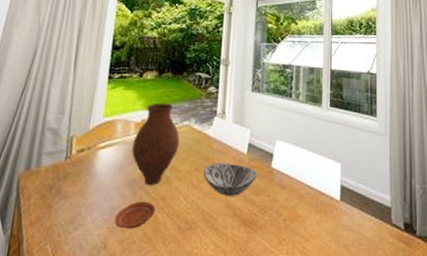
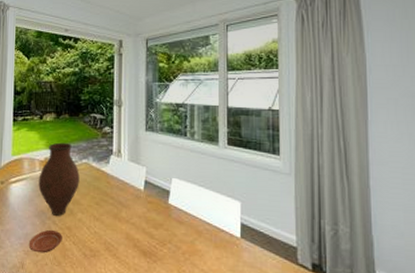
decorative bowl: present [204,162,257,196] -> none [104,197,154,229]

